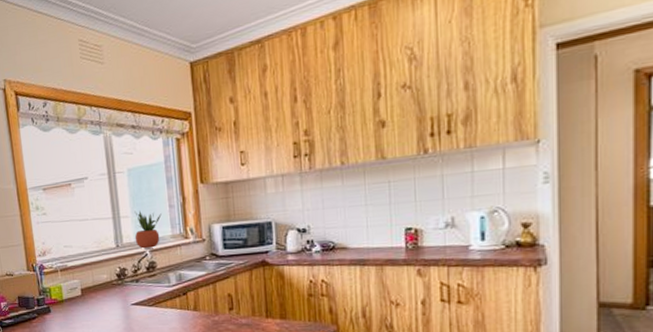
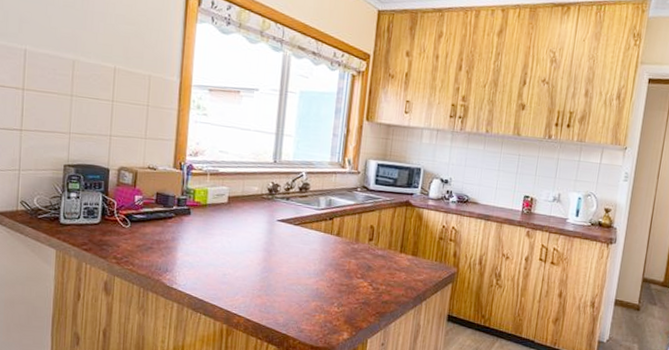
potted plant: present [134,210,162,250] -> none [293,132,324,171]

